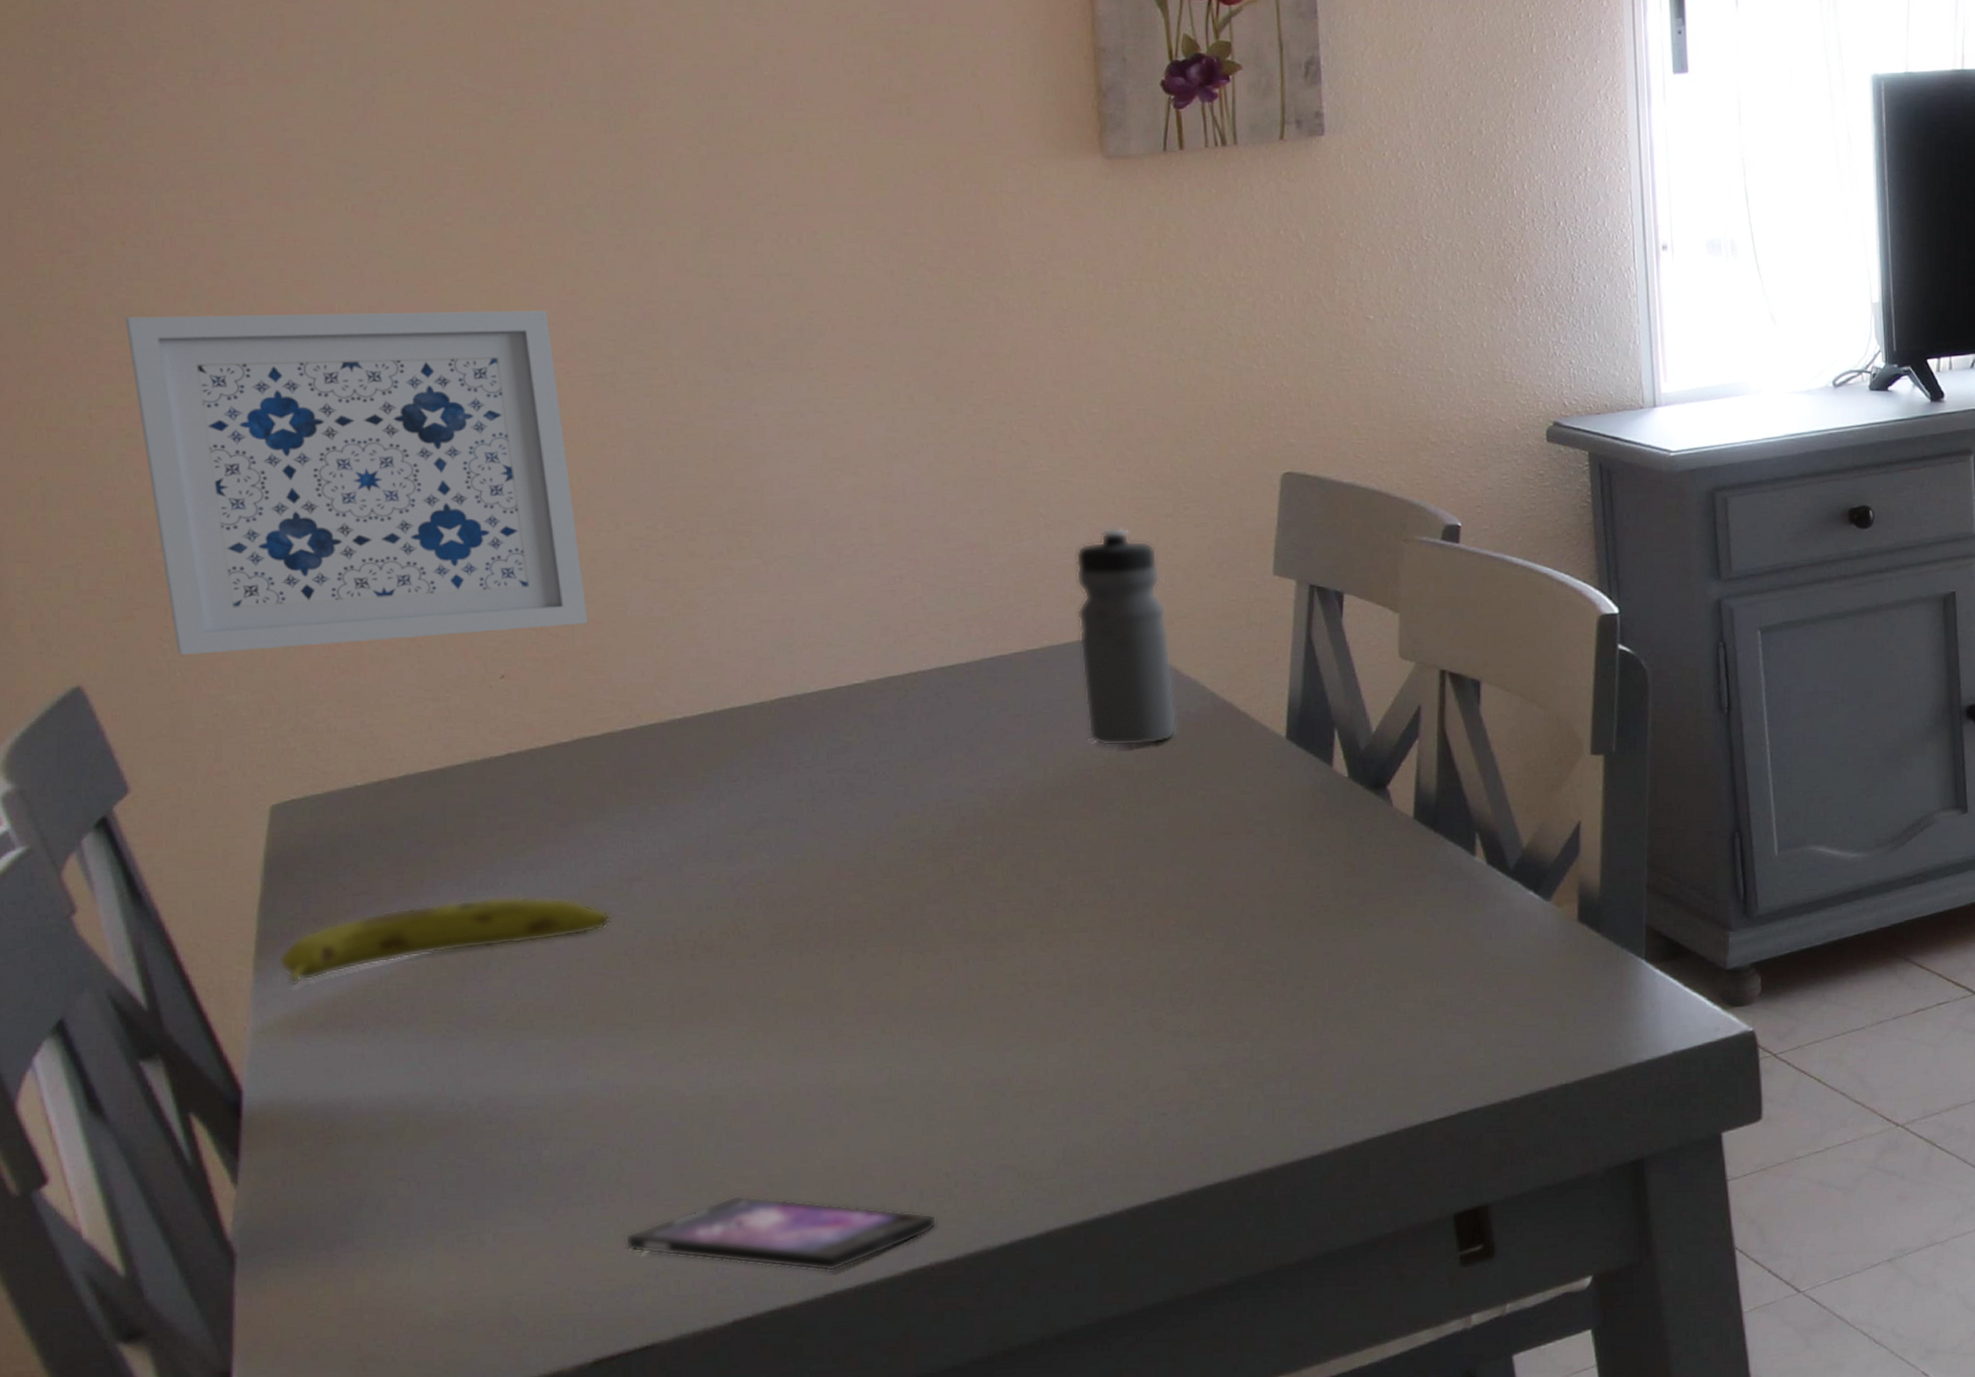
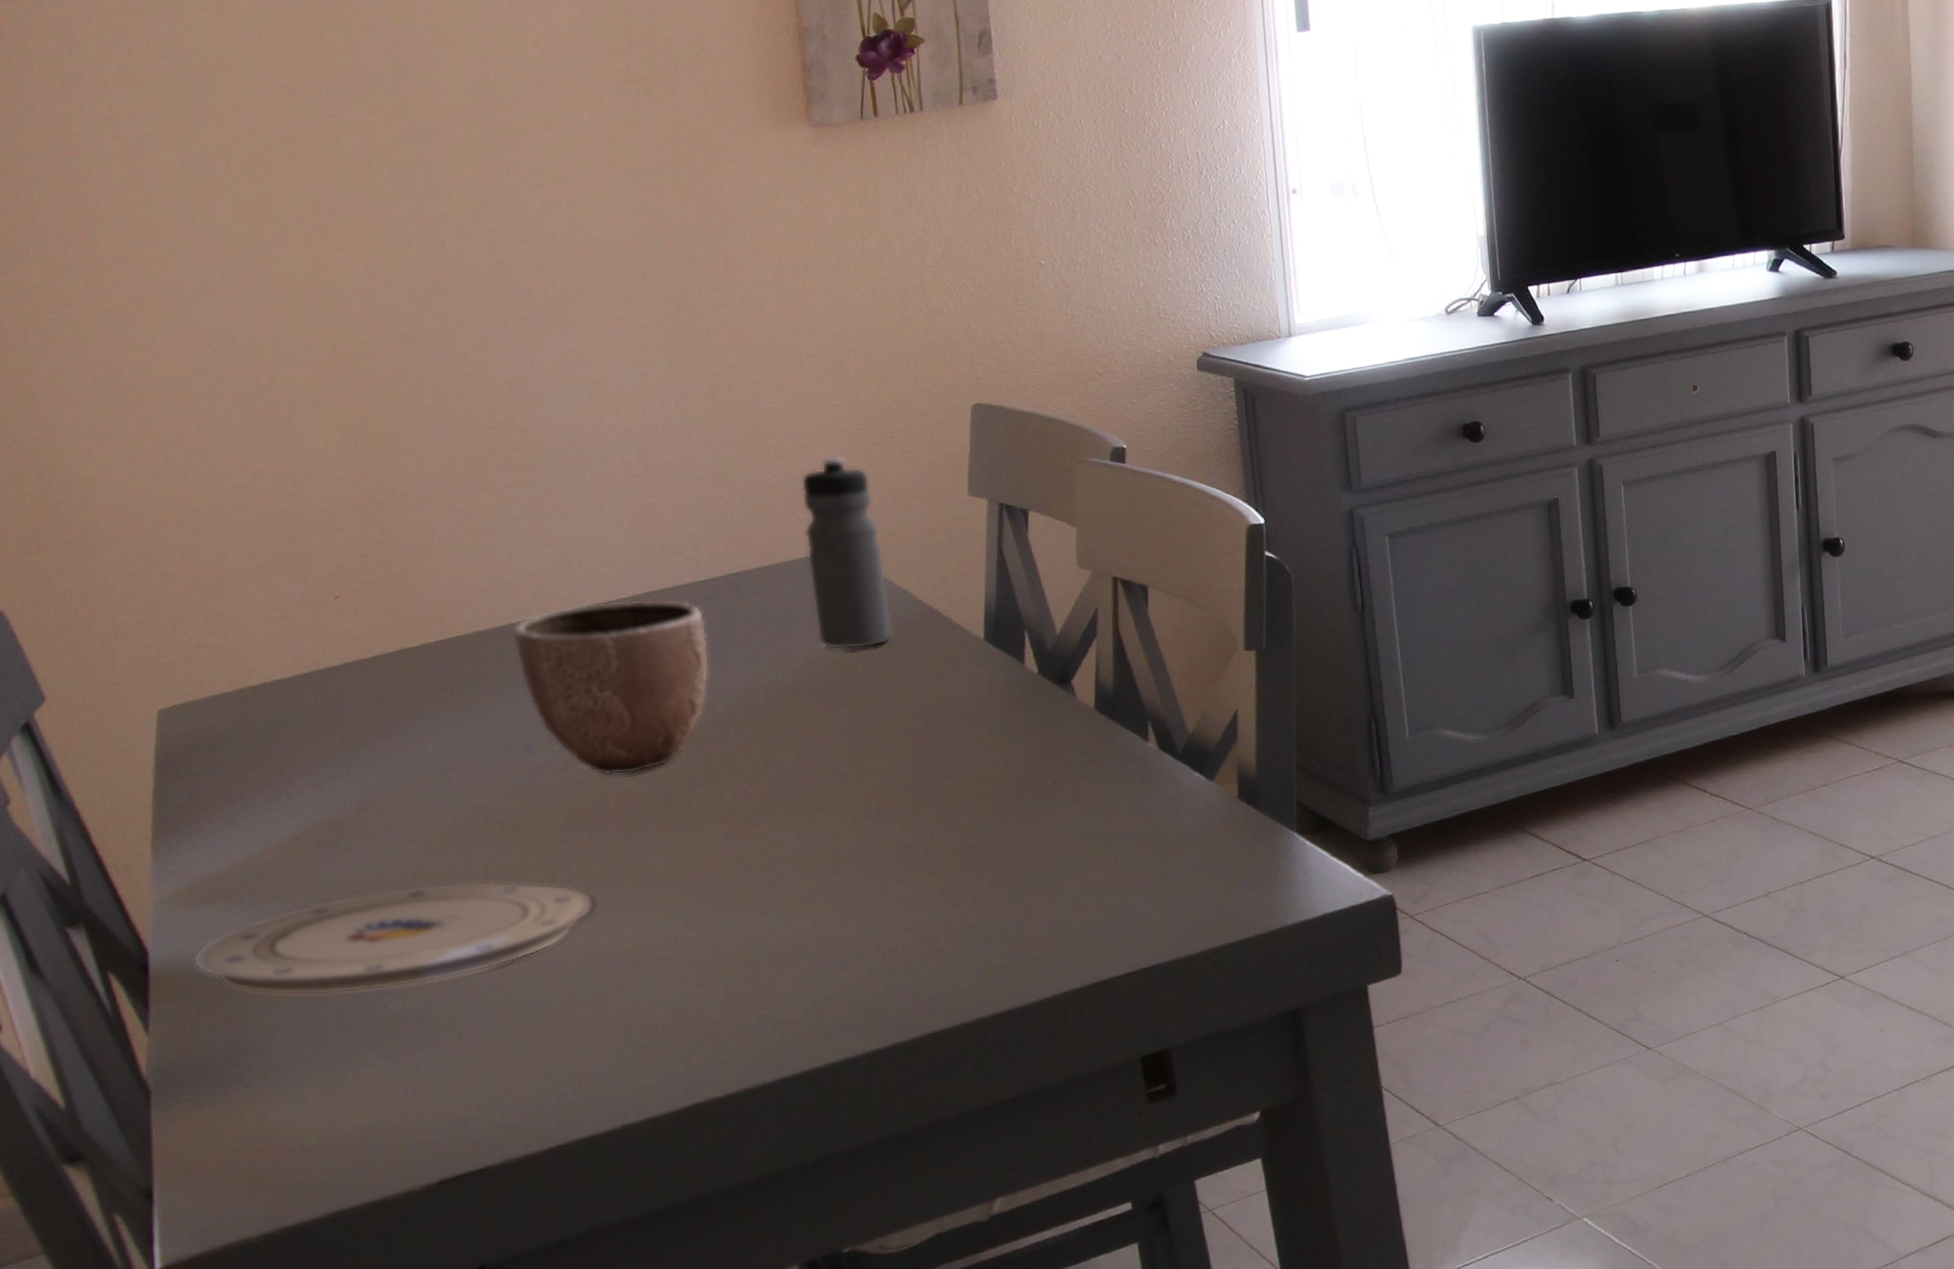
wall art: present [124,310,589,656] -> none [19,277,404,584]
fruit: present [278,896,612,986] -> none [170,785,435,864]
plate: none [299,1008,805,1141] -> present [193,881,596,995]
smartphone: present [625,1195,937,1272] -> none [458,1040,711,1107]
decorative bowl: none [717,685,956,887] -> present [512,599,710,775]

